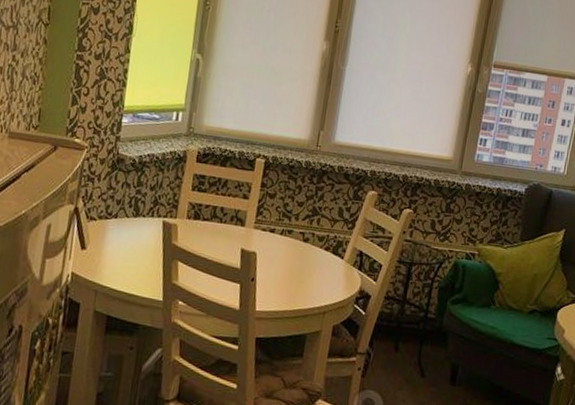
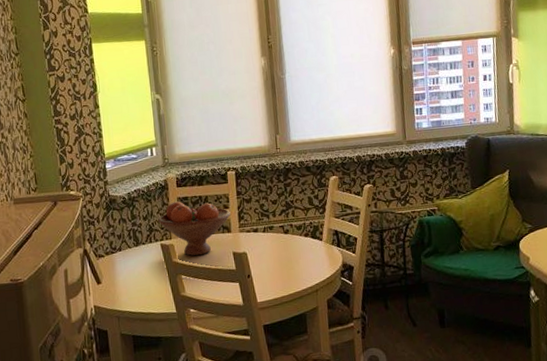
fruit bowl: none [166,177,249,244] -> present [158,201,231,256]

